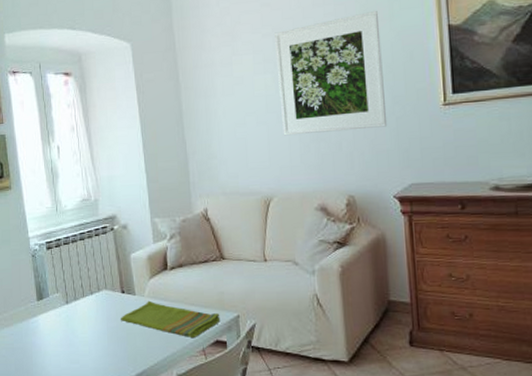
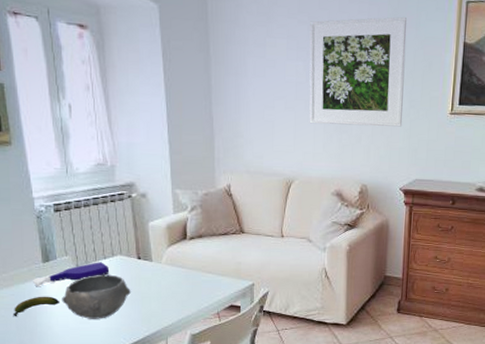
banana: none [12,335,52,357] -> present [13,296,59,317]
spray bottle: none [29,298,96,326] -> present [33,262,110,287]
bowl: none [54,310,116,358] -> present [62,274,131,319]
dish towel: present [121,300,221,339] -> none [136,267,236,303]

